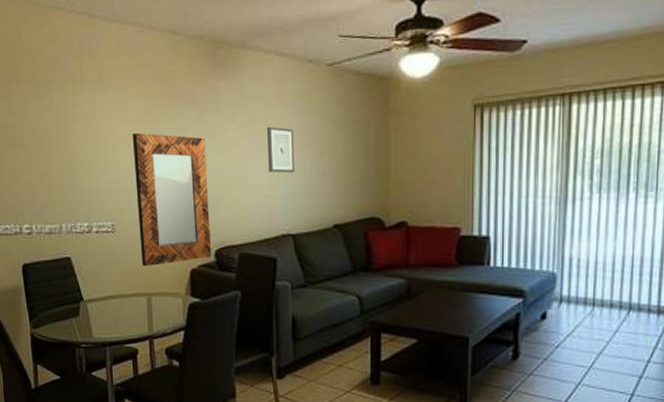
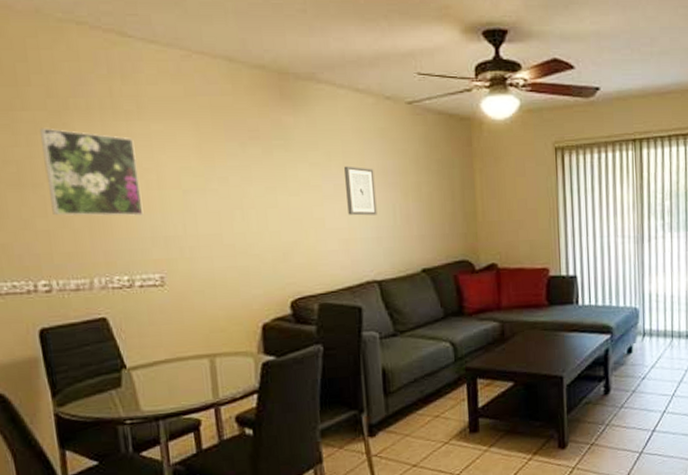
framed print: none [27,98,101,172] -> present [39,127,144,217]
home mirror: present [132,132,211,267] -> none [182,171,286,324]

